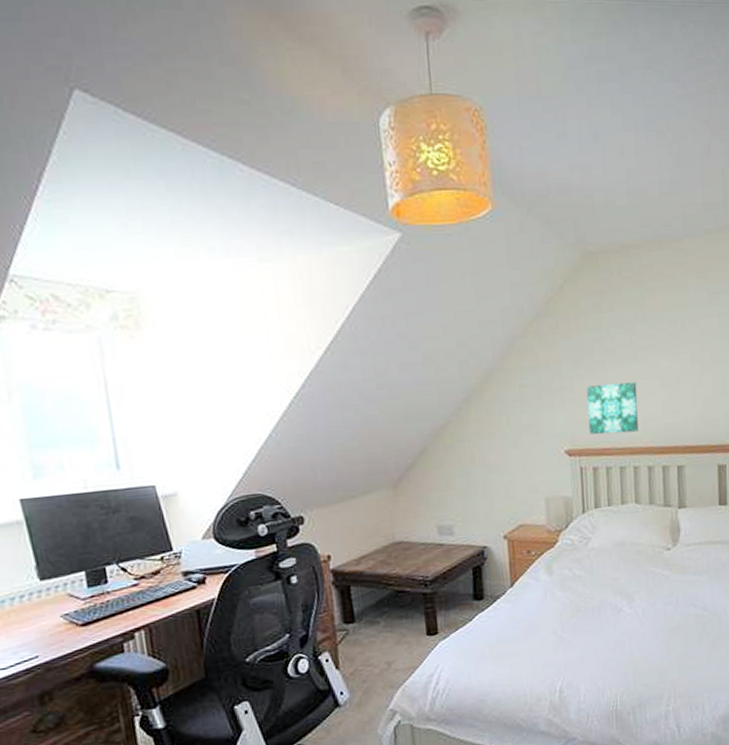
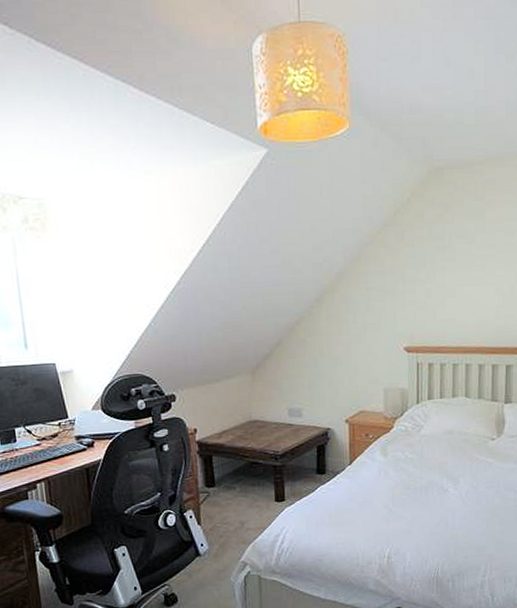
wall art: present [587,382,638,435] -> none [426,288,473,334]

